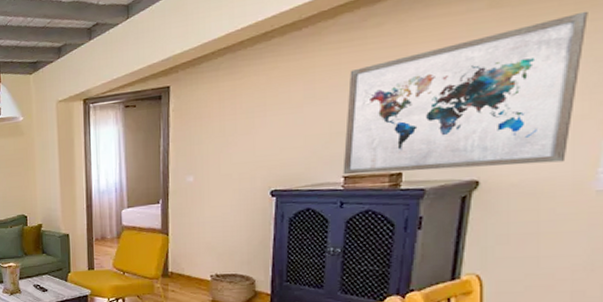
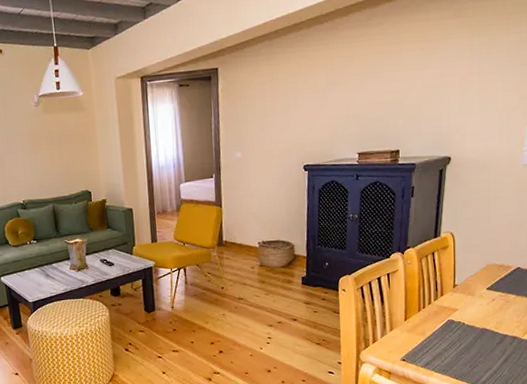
wall art: present [343,11,588,175] -> none [357,25,515,152]

